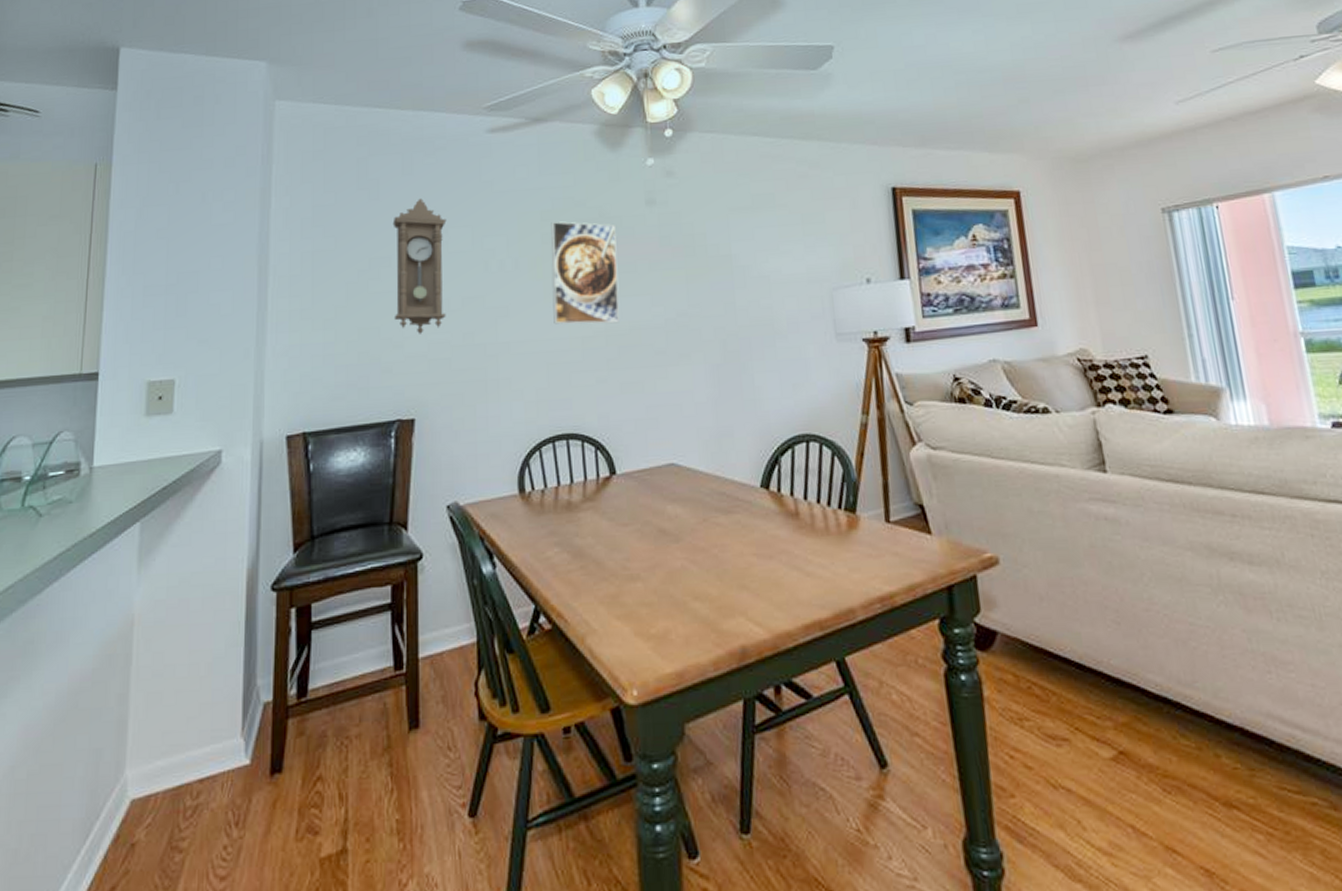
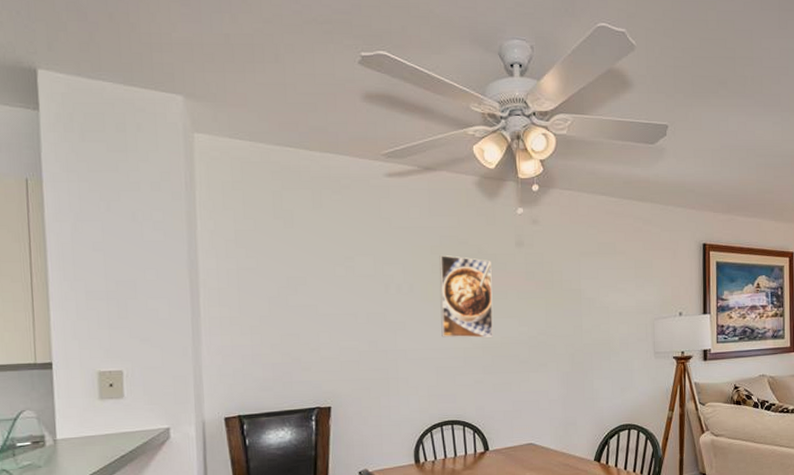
pendulum clock: present [392,198,447,334] -> none [306,229,354,341]

